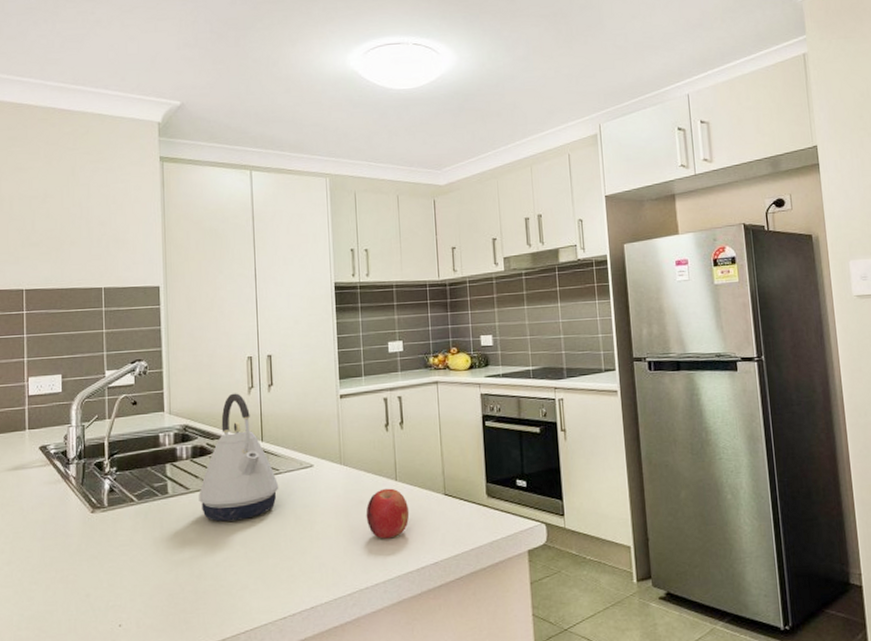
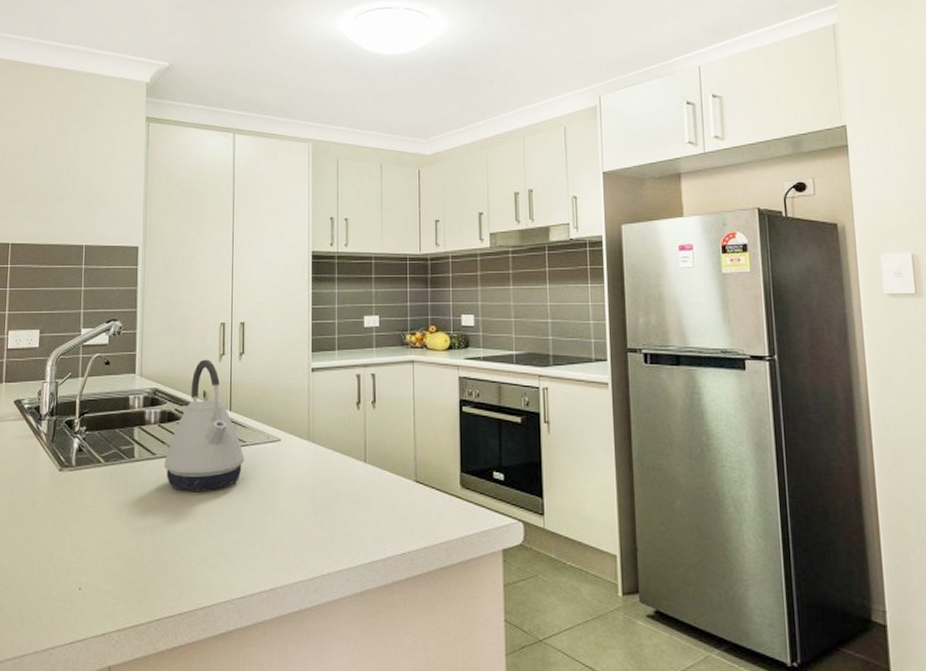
fruit: present [366,488,410,539] -> none [332,470,378,524]

